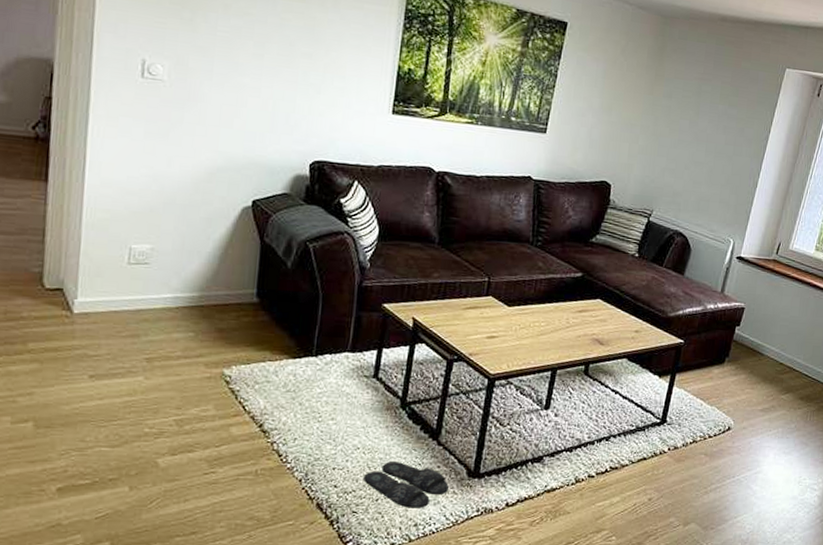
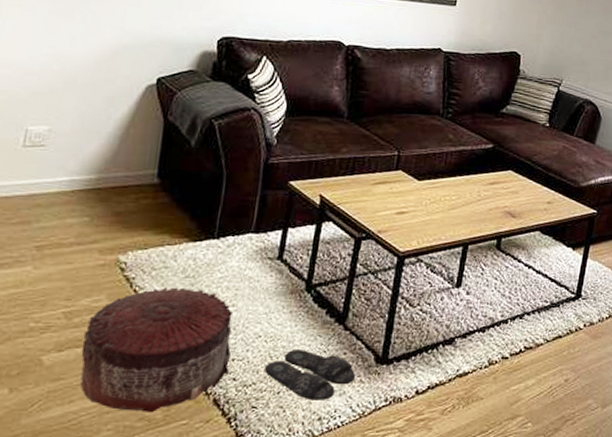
pouf: none [193,400,332,514] -> present [80,287,233,413]

